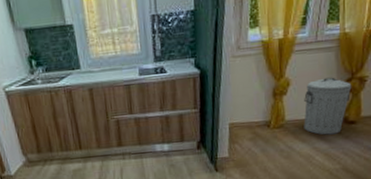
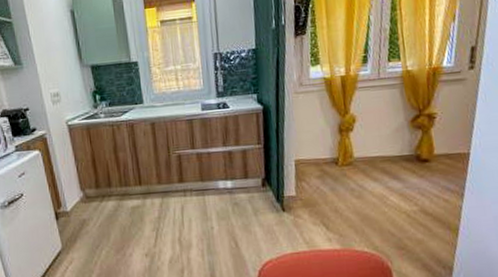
trash can: present [304,77,352,135] -> none [371,113,421,174]

